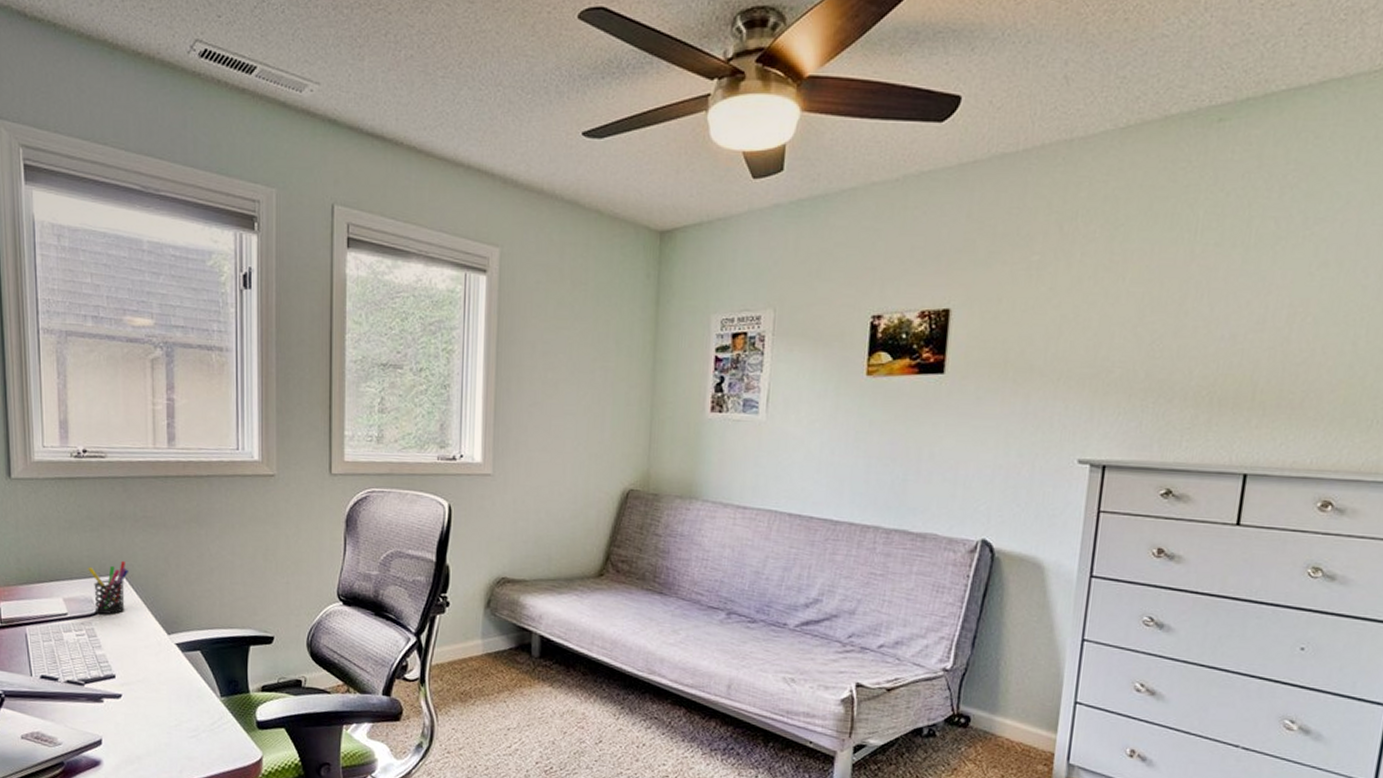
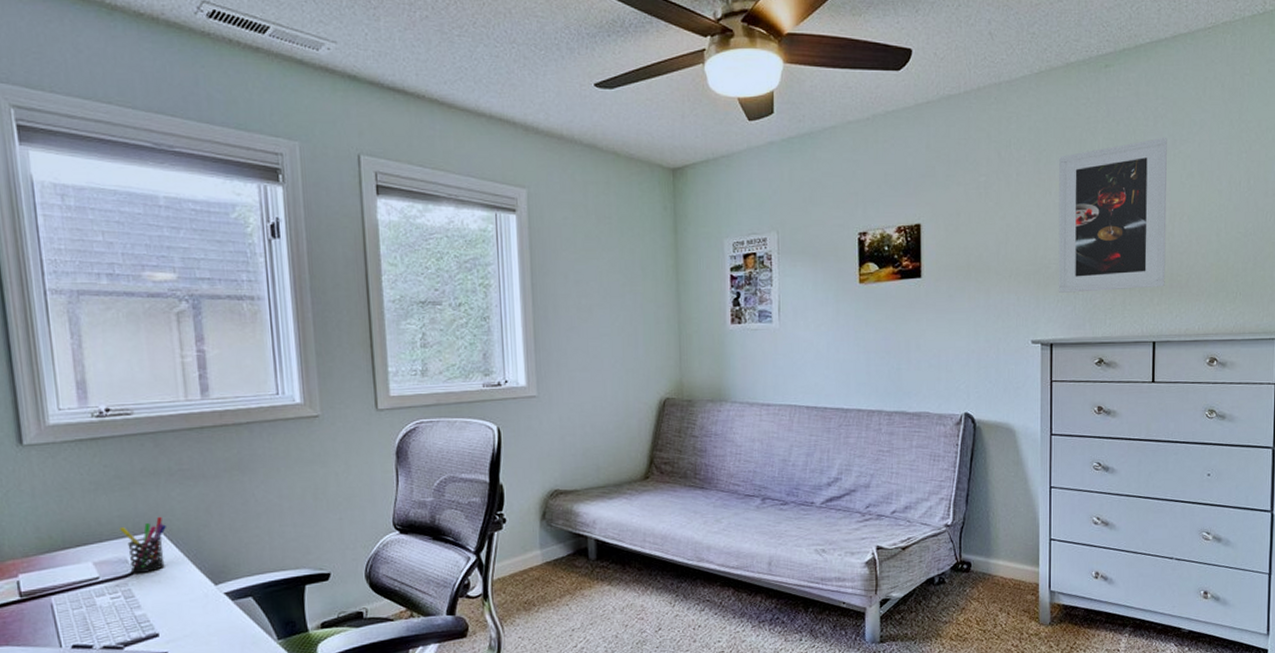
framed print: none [1121,213,1296,406] -> present [1058,137,1167,293]

